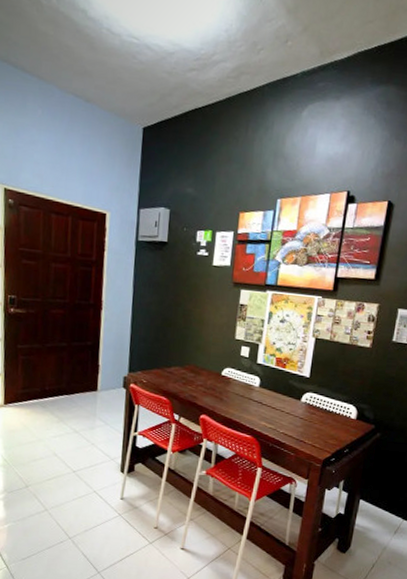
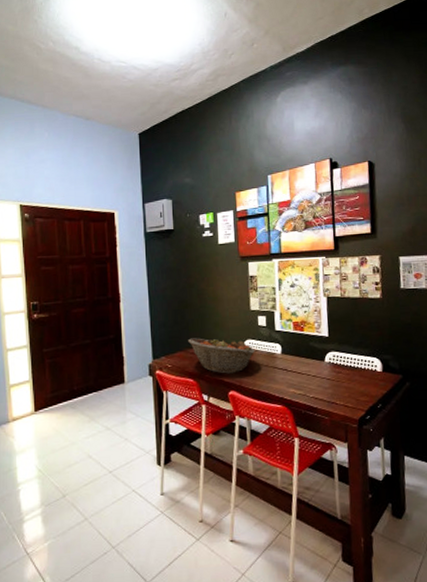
fruit basket: none [167,357,233,399] -> present [188,337,255,374]

